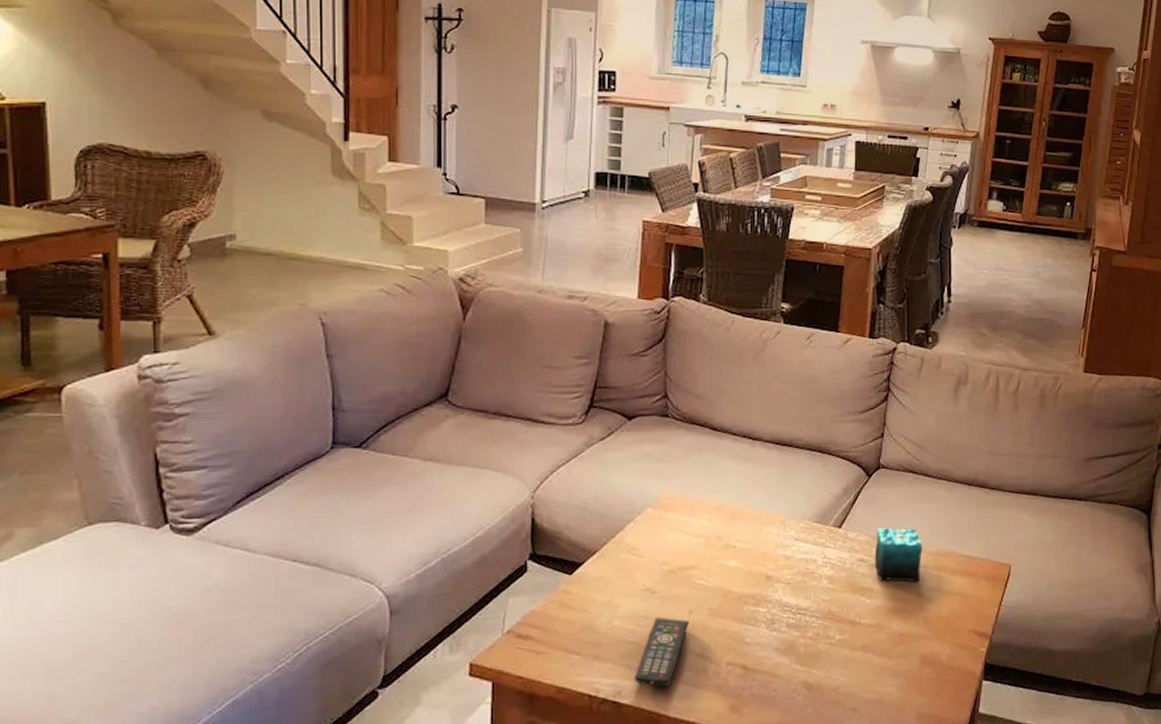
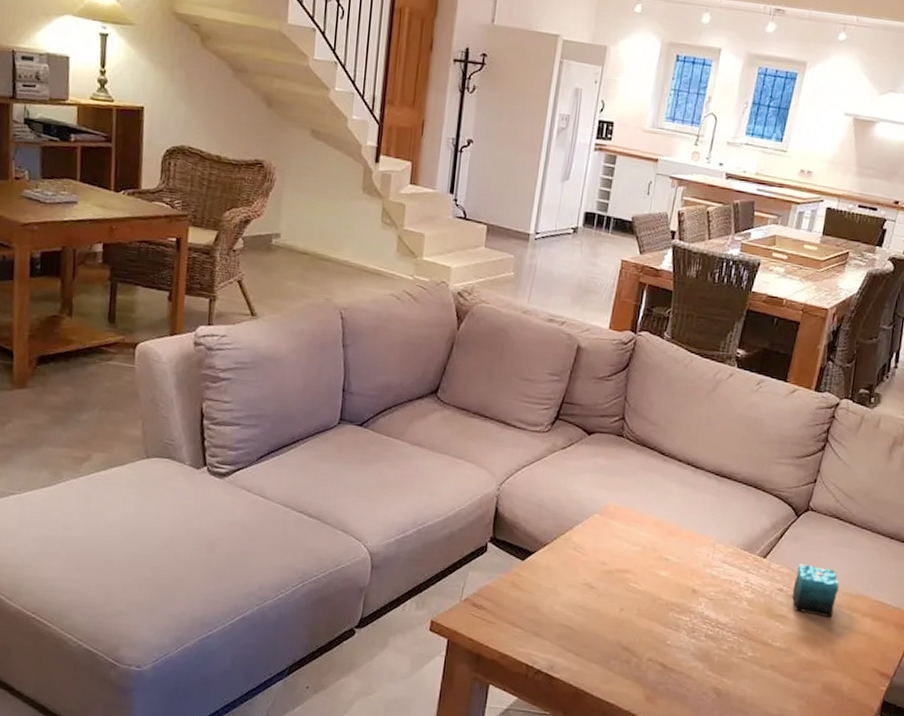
remote control: present [635,617,689,687] -> none [566,609,620,670]

